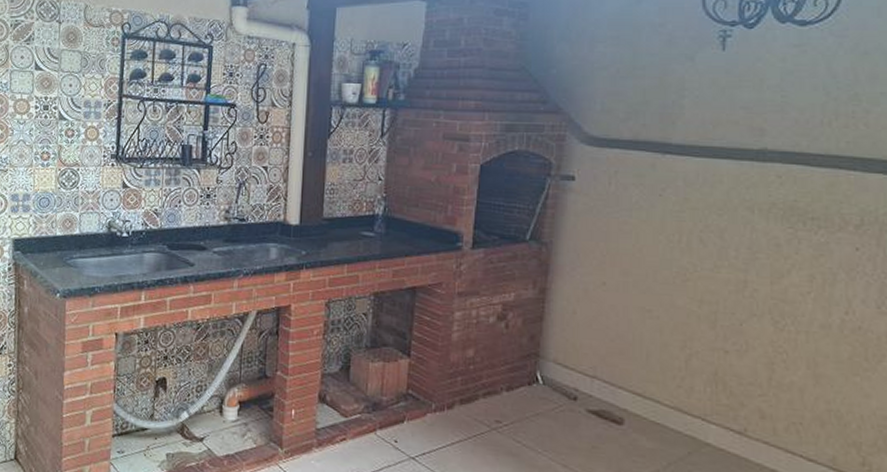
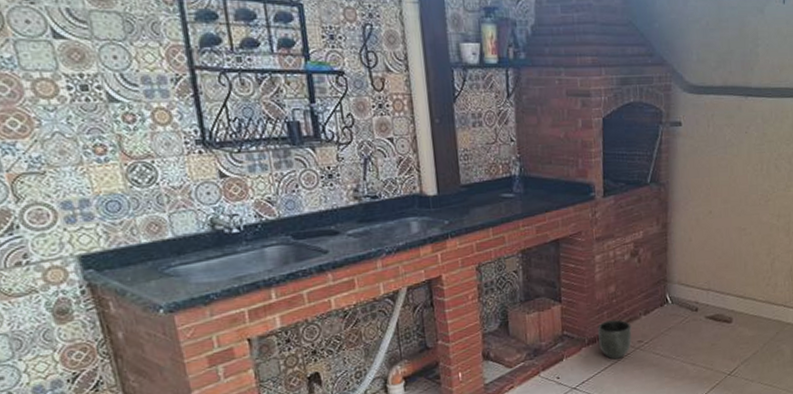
planter: none [448,388,489,437] -> present [598,320,632,360]

